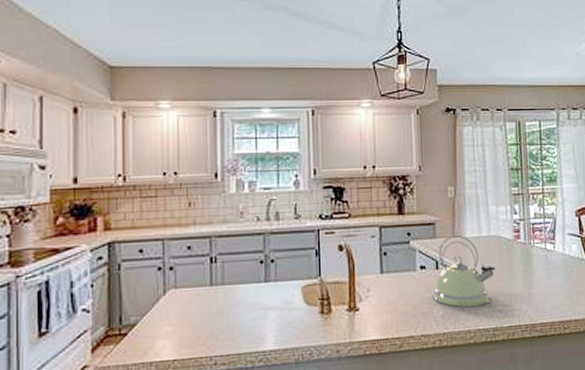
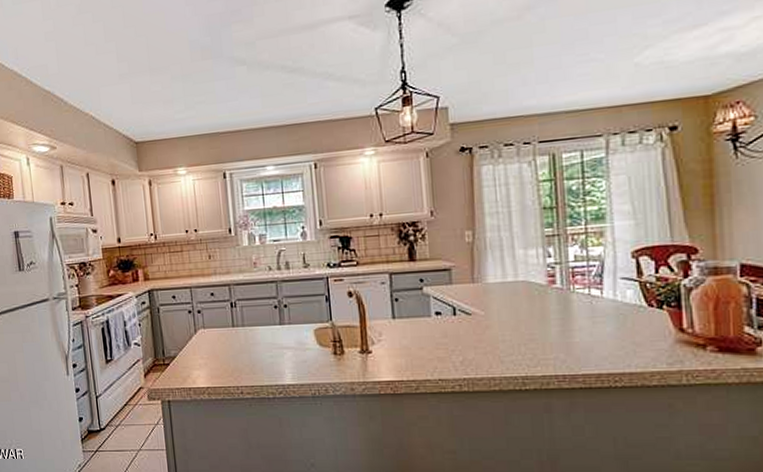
kettle: present [432,235,496,308] -> none [450,280,525,355]

